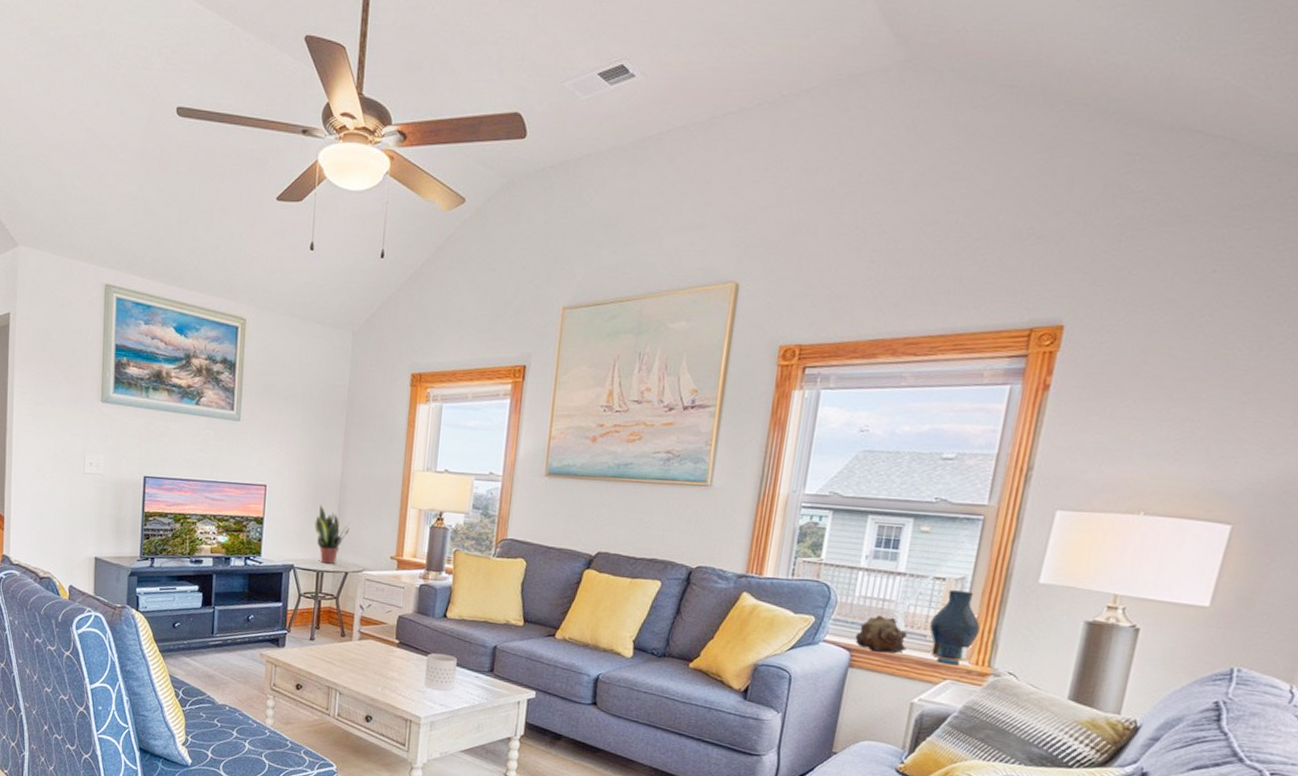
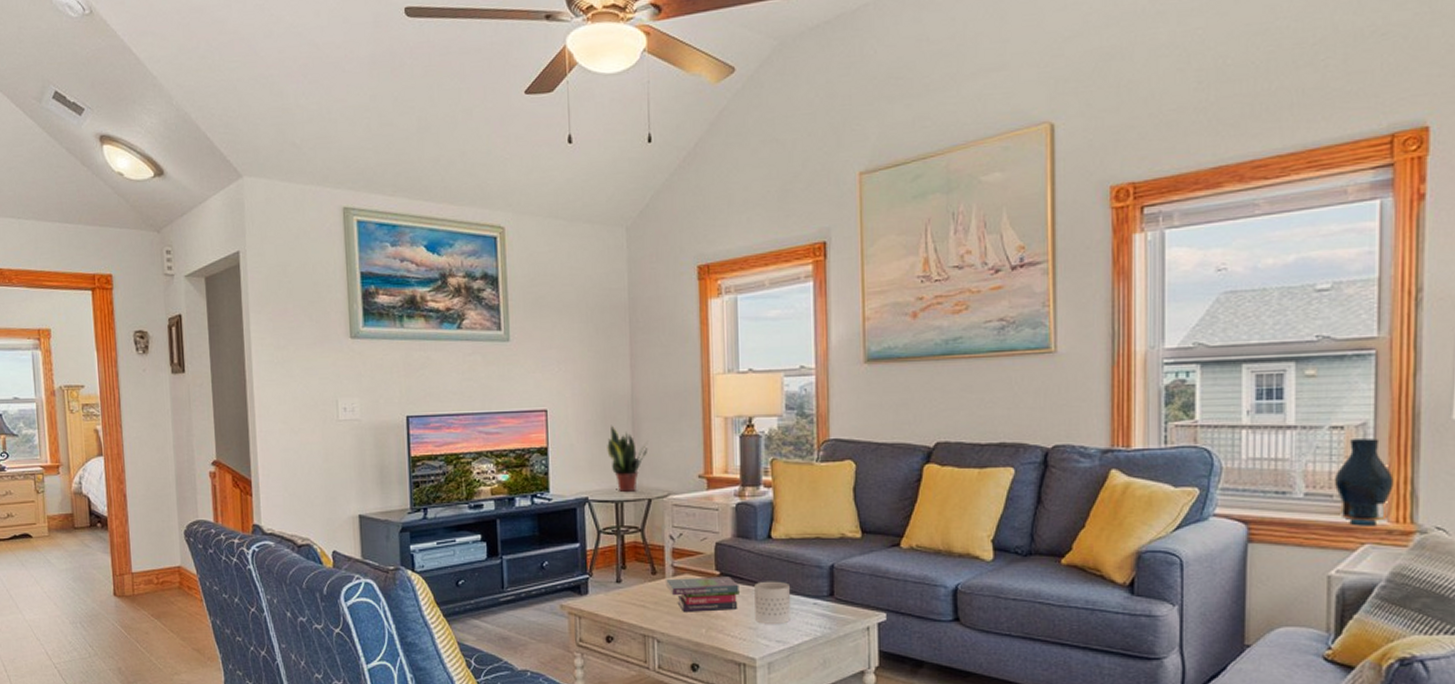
books: none [352,642,414,675] -> present [666,576,740,612]
seashell: present [855,616,908,654] -> none [1250,478,1312,522]

